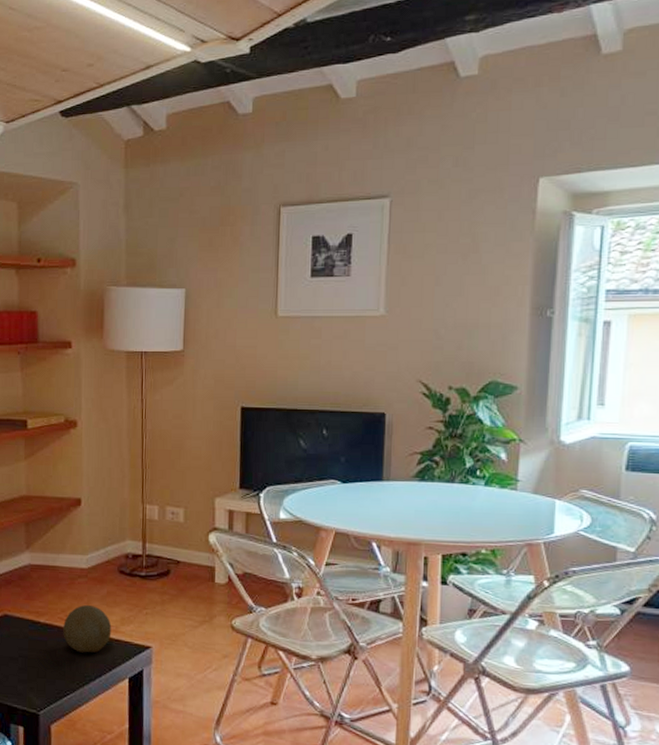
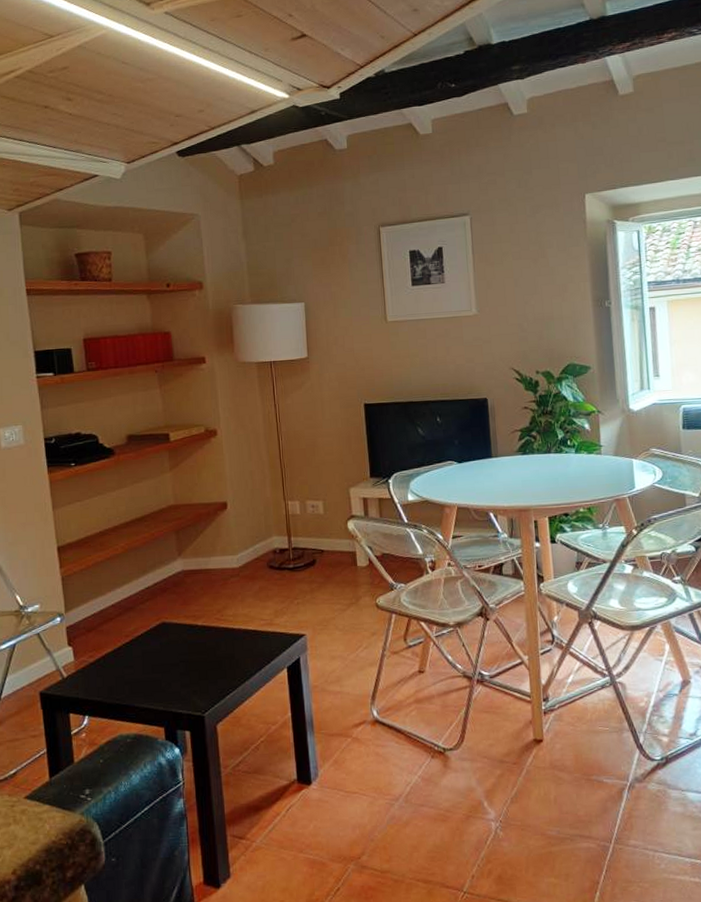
decorative ball: present [63,604,112,653] -> none [220,602,267,650]

